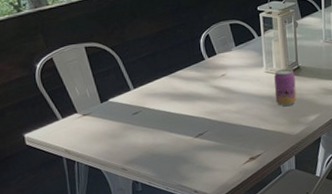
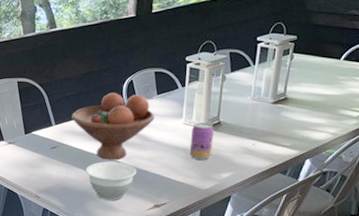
fruit bowl: none [150,48,237,119] -> present [72,92,155,160]
bowl: none [173,119,227,161] -> present [85,161,137,200]

